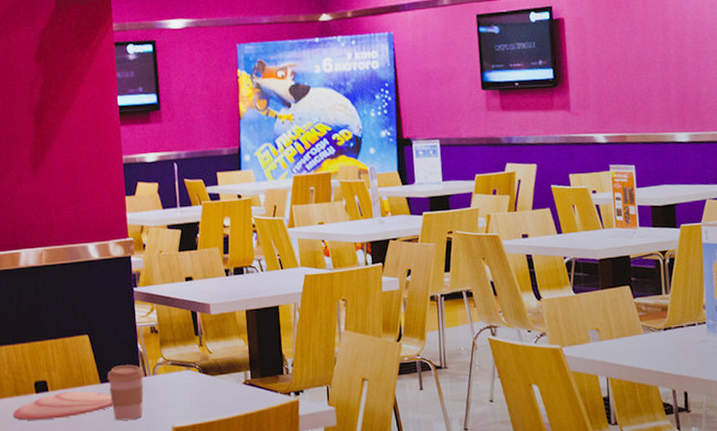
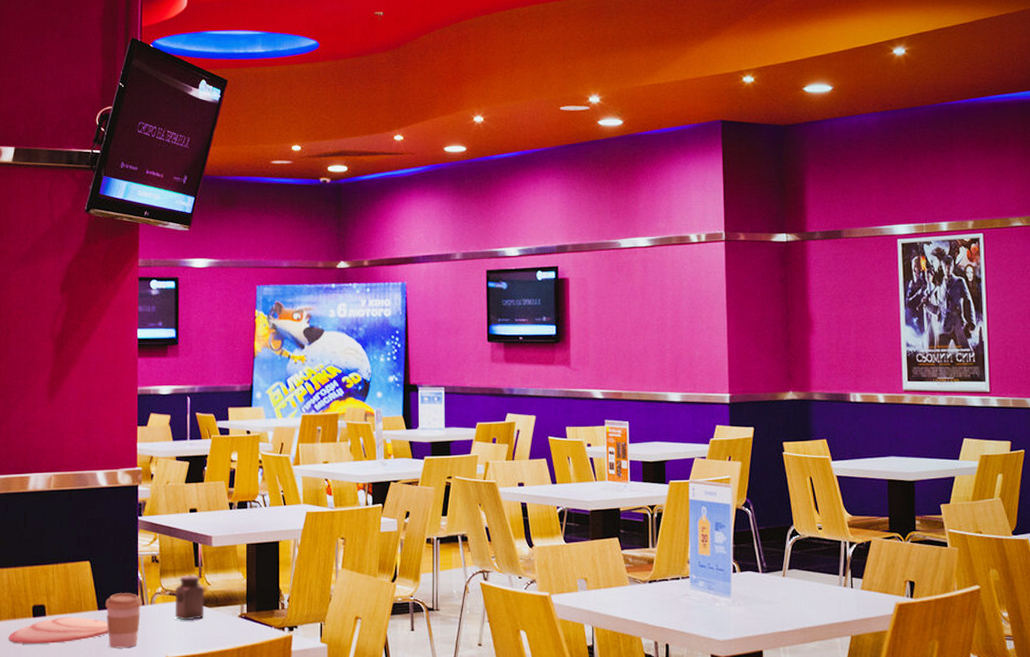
salt shaker: none [176,343,208,391] -> present [174,575,205,621]

